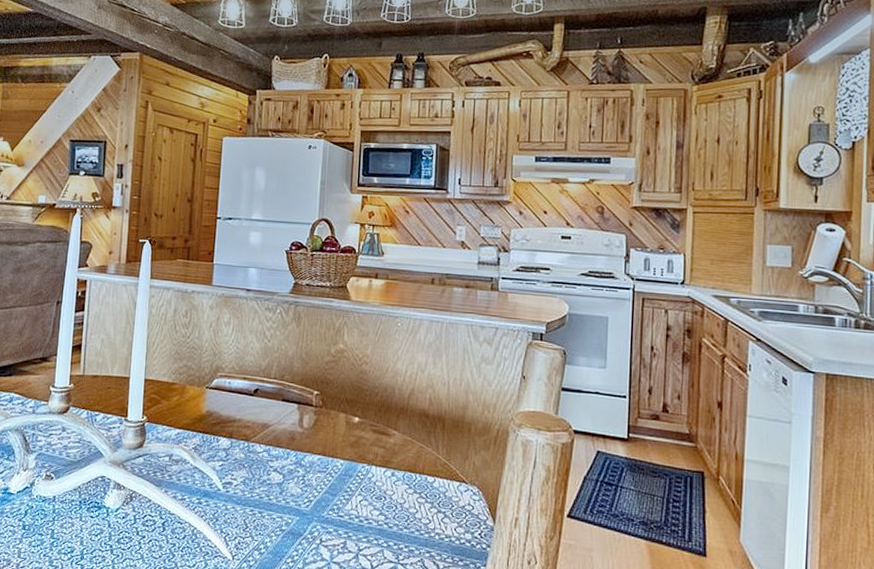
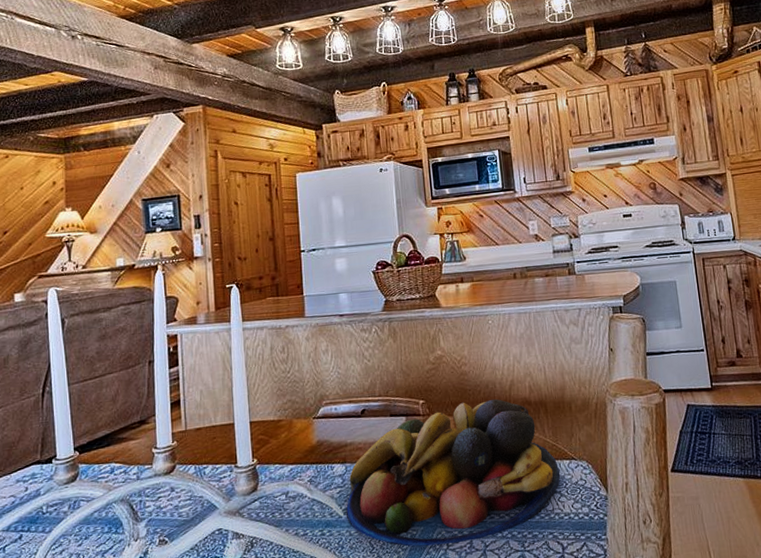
fruit bowl: none [225,401,448,542] -> present [346,398,561,547]

